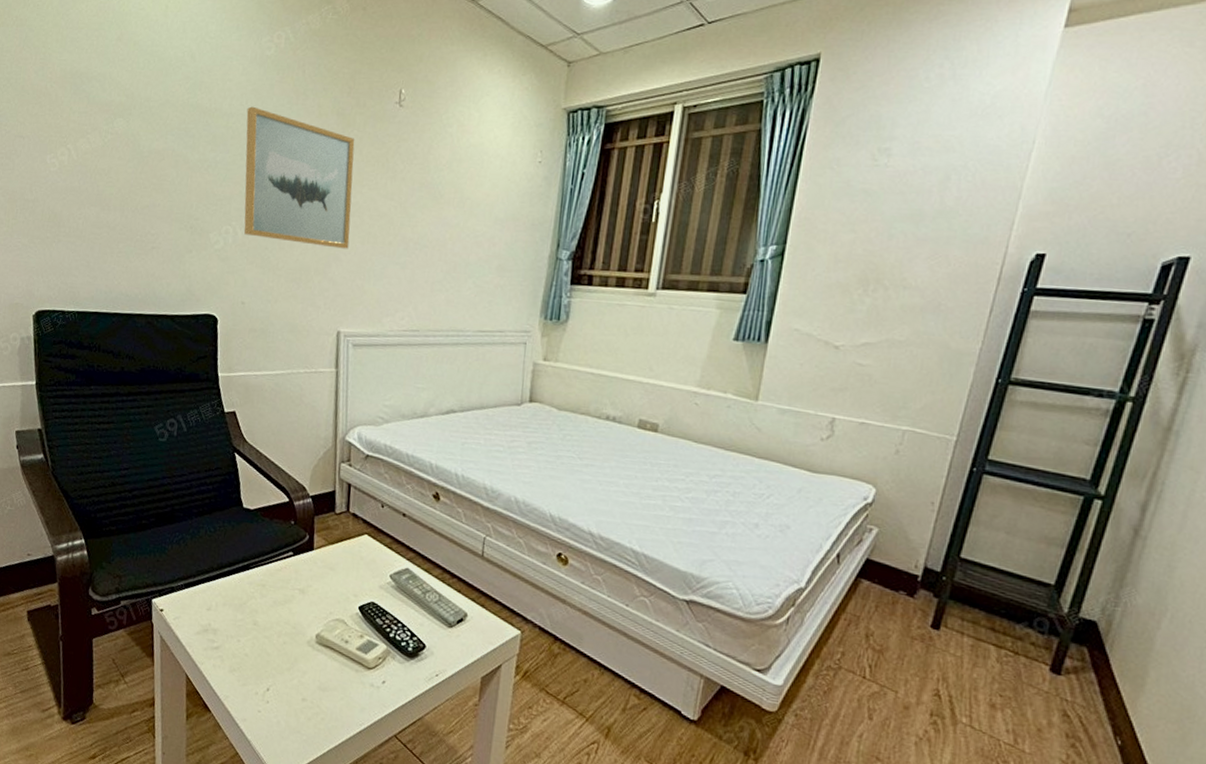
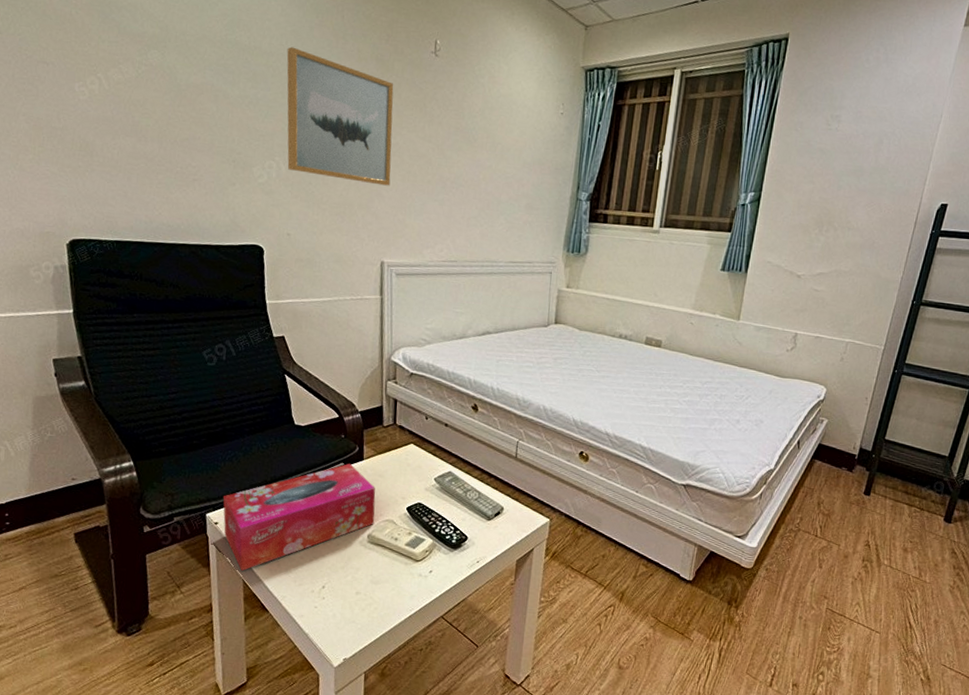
tissue box: none [169,553,326,664] -> present [223,464,376,571]

